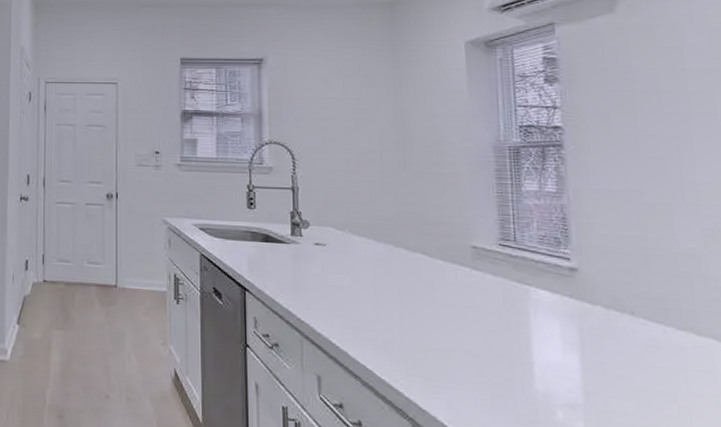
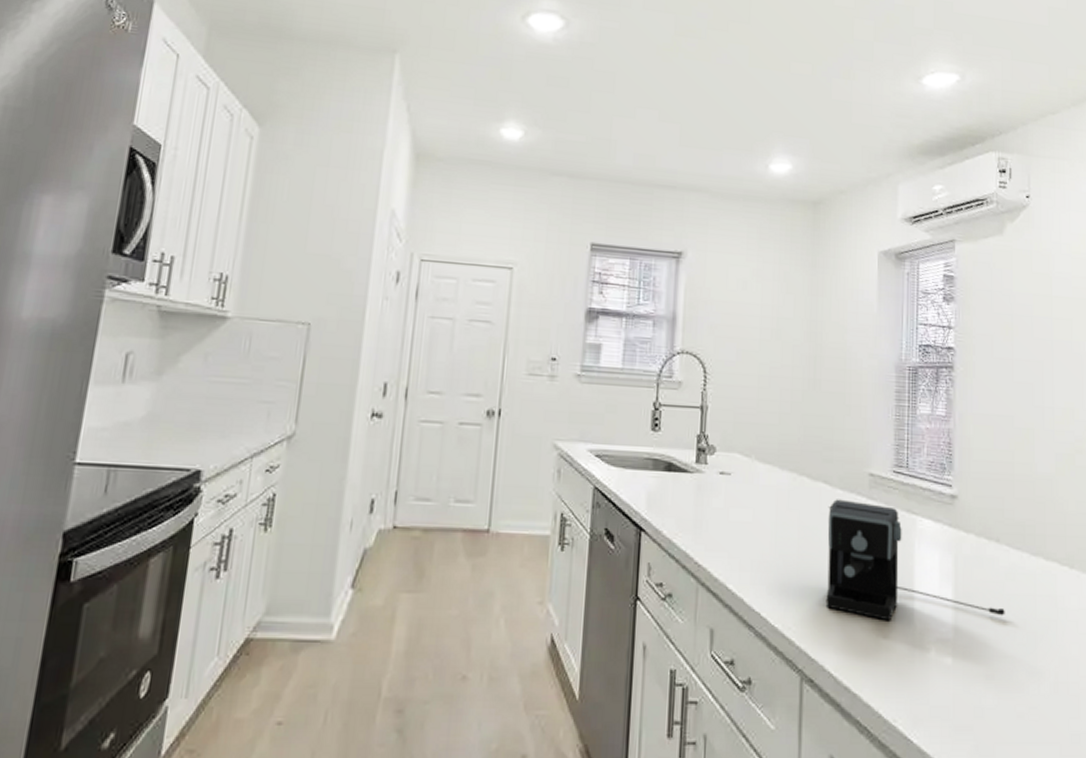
coffee maker: none [429,269,648,388] -> present [825,499,1005,621]

